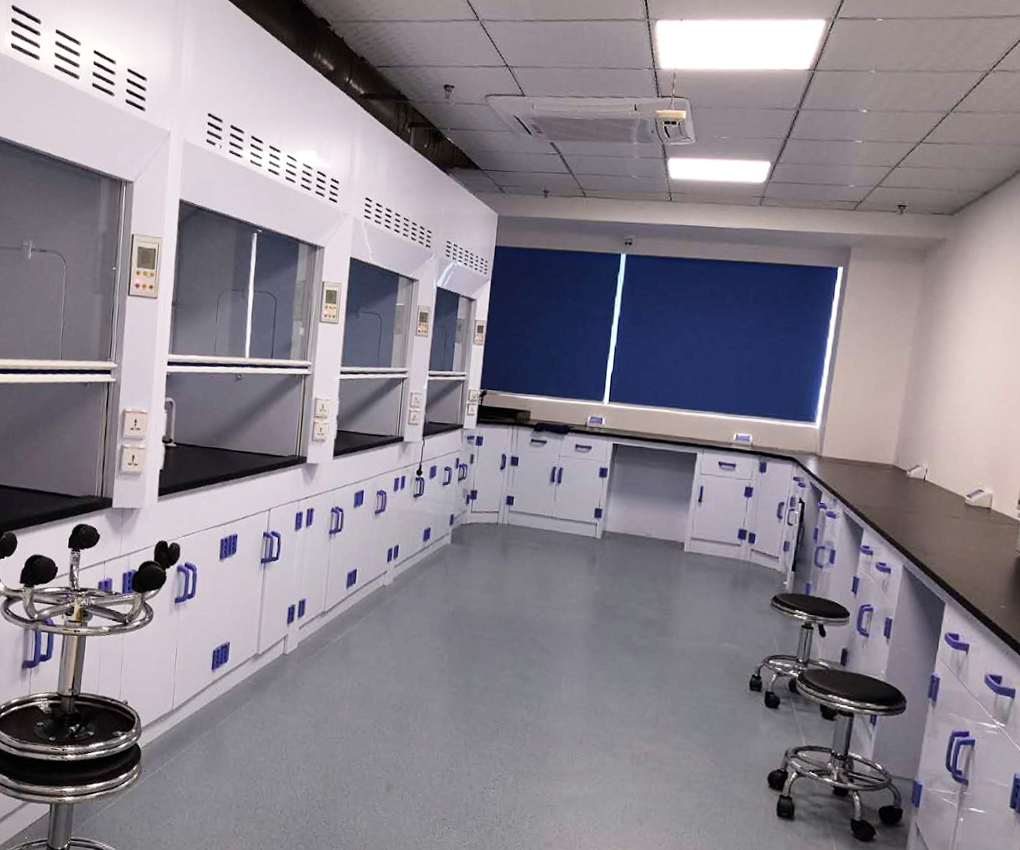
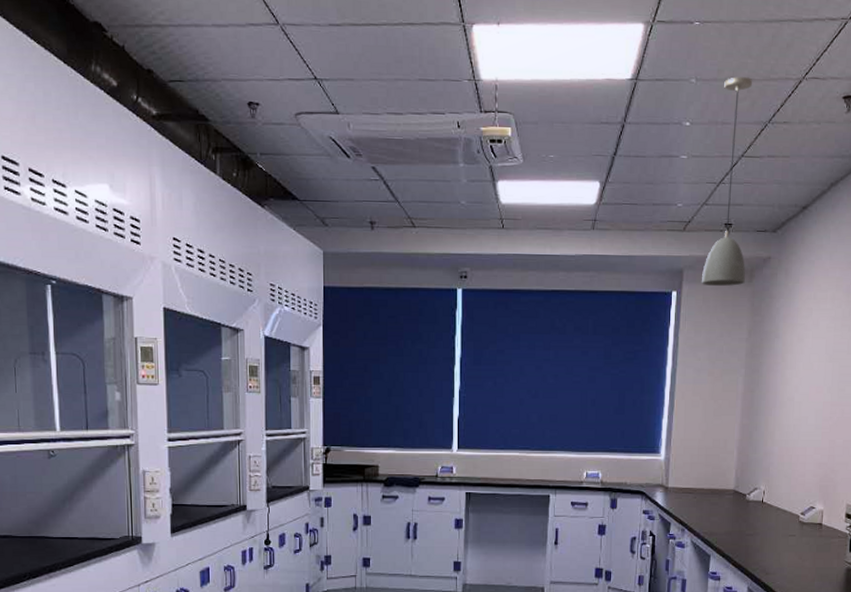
light fixture: none [869,68,936,265] -> present [701,77,753,287]

